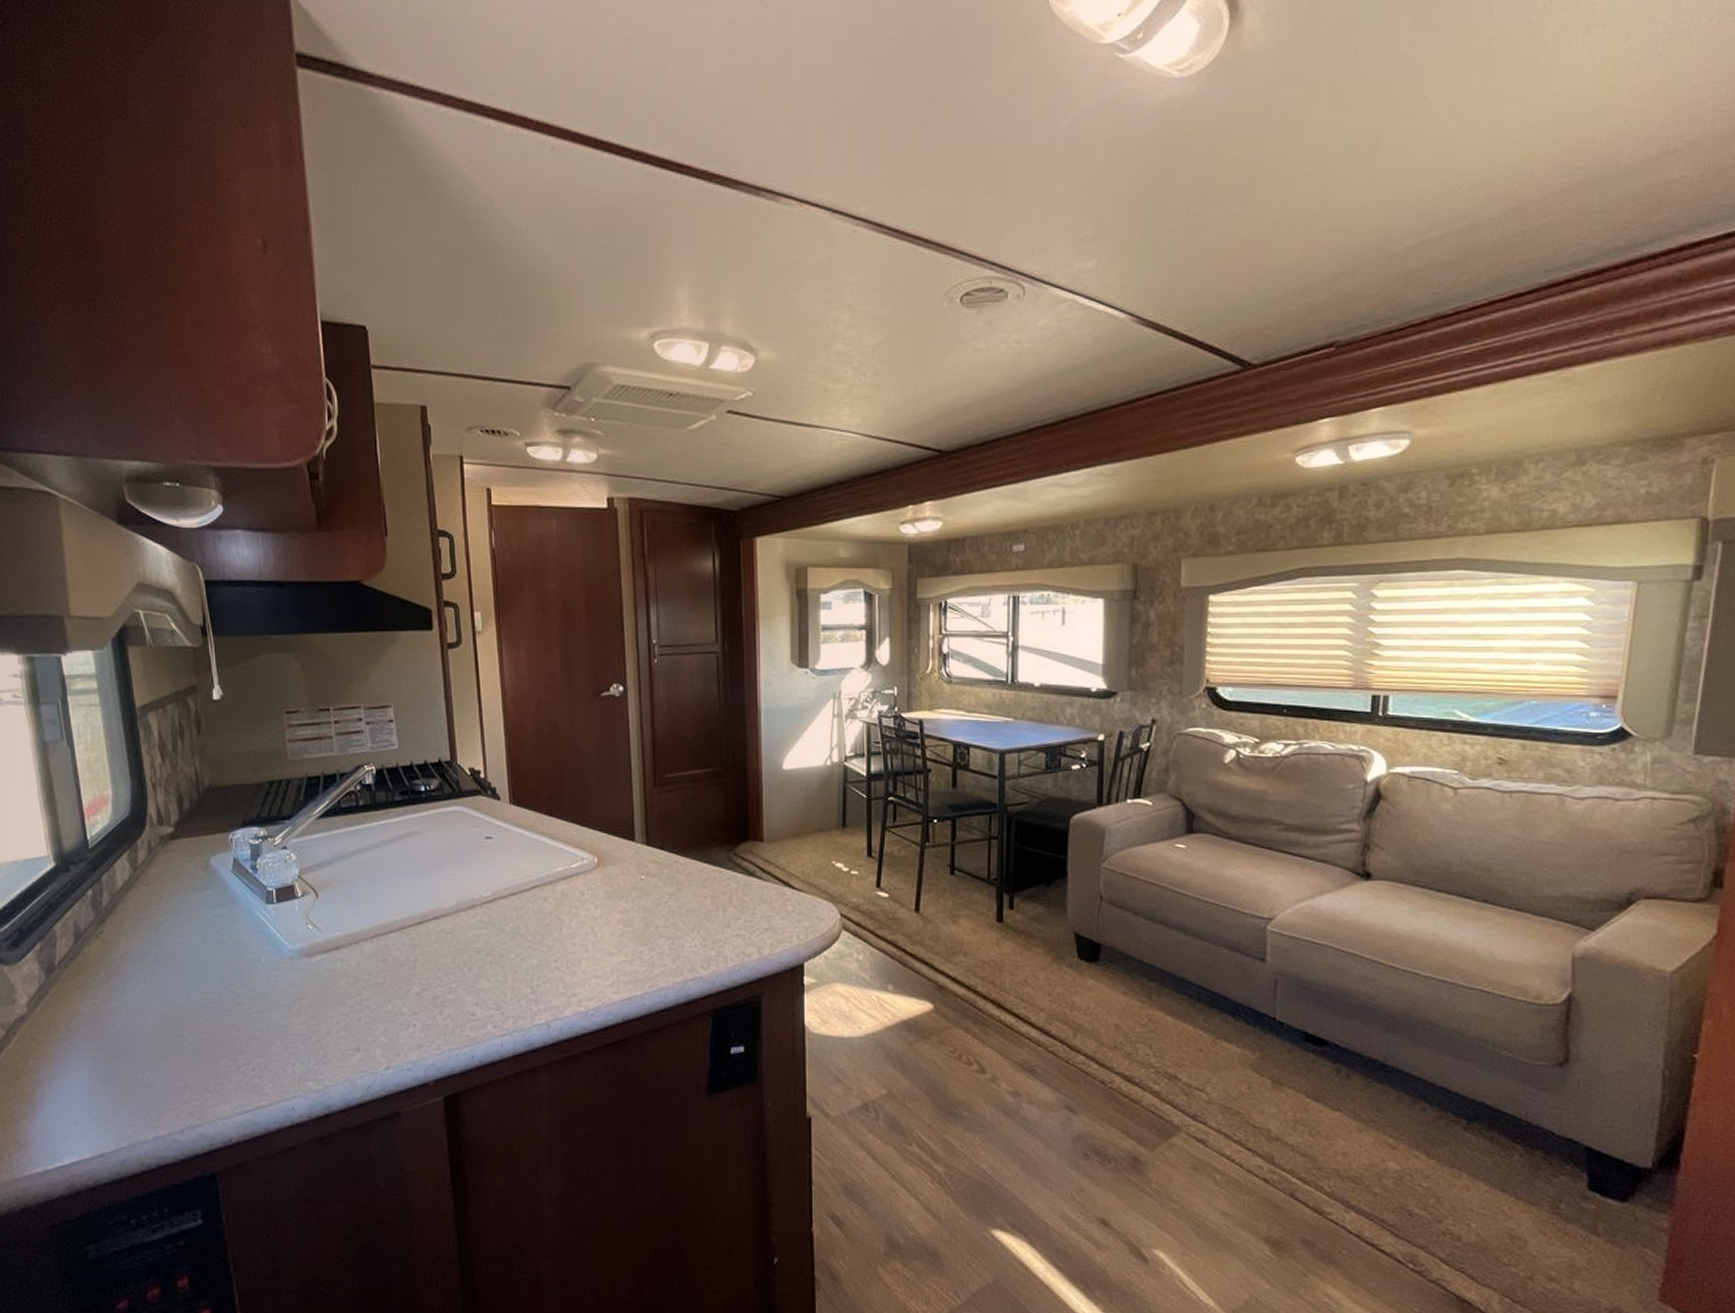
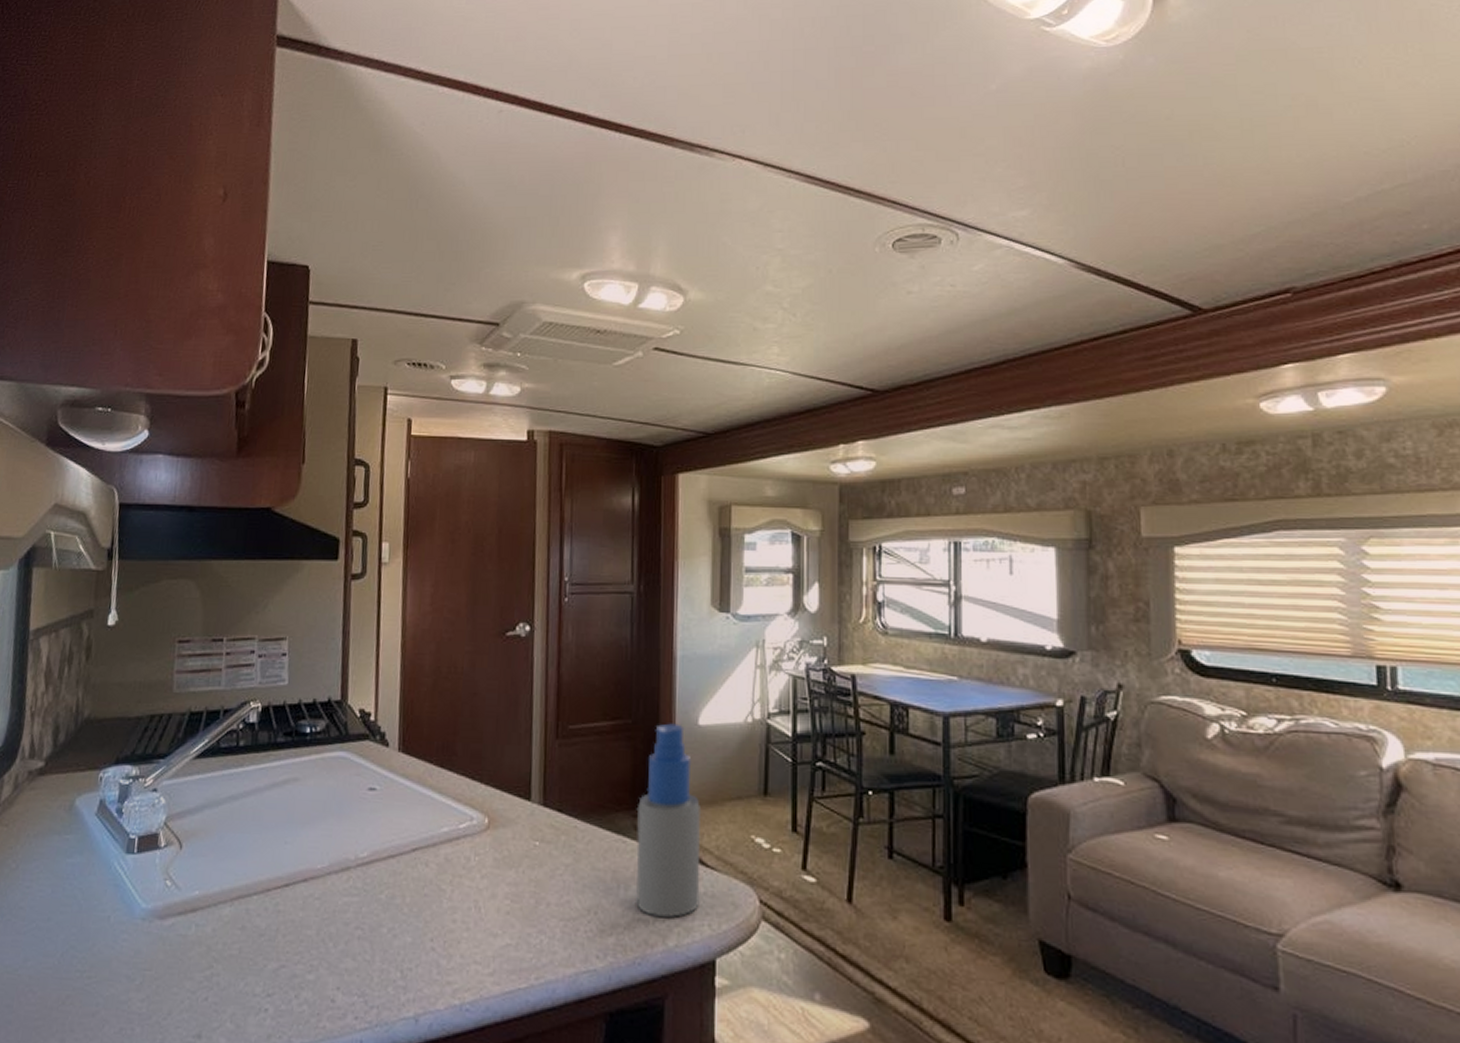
spray bottle: none [730,769,789,931] -> present [635,723,702,917]

